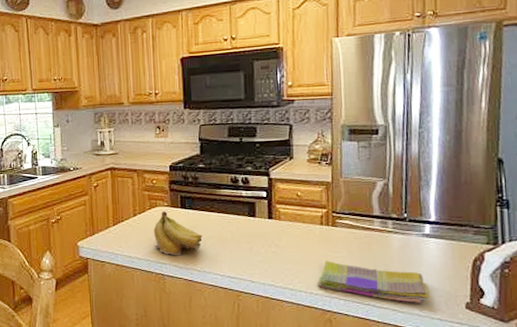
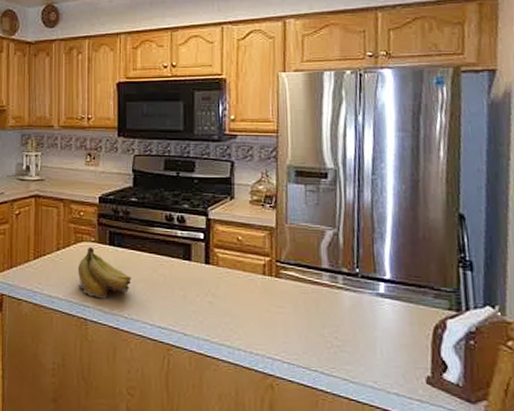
dish towel: present [317,260,430,303] -> none [258,315,386,373]

